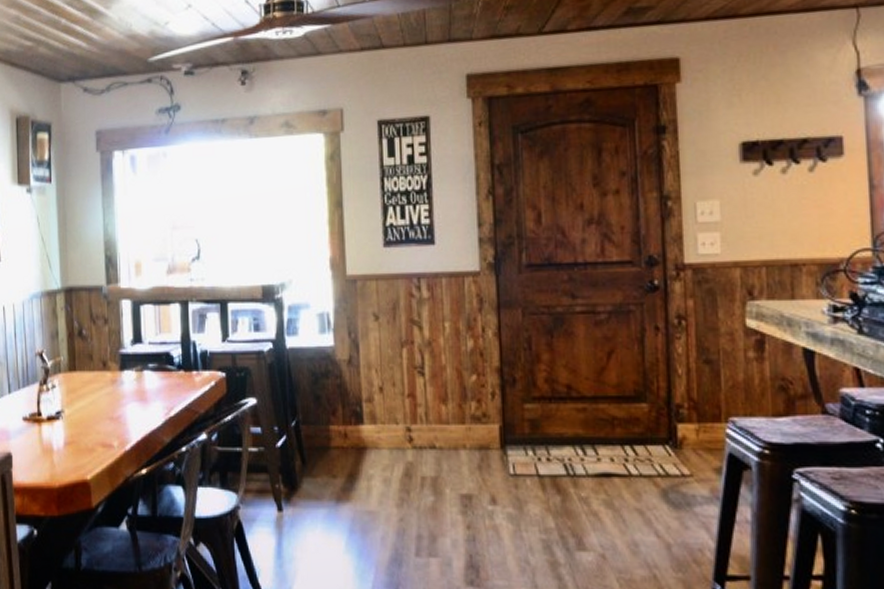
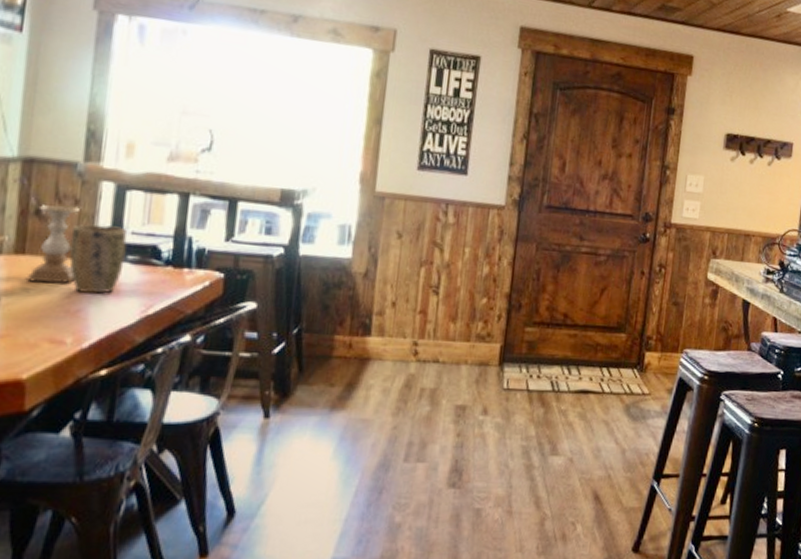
candle holder: none [79,325,113,394] -> present [26,204,80,283]
plant pot: none [106,339,147,402] -> present [69,224,127,294]

